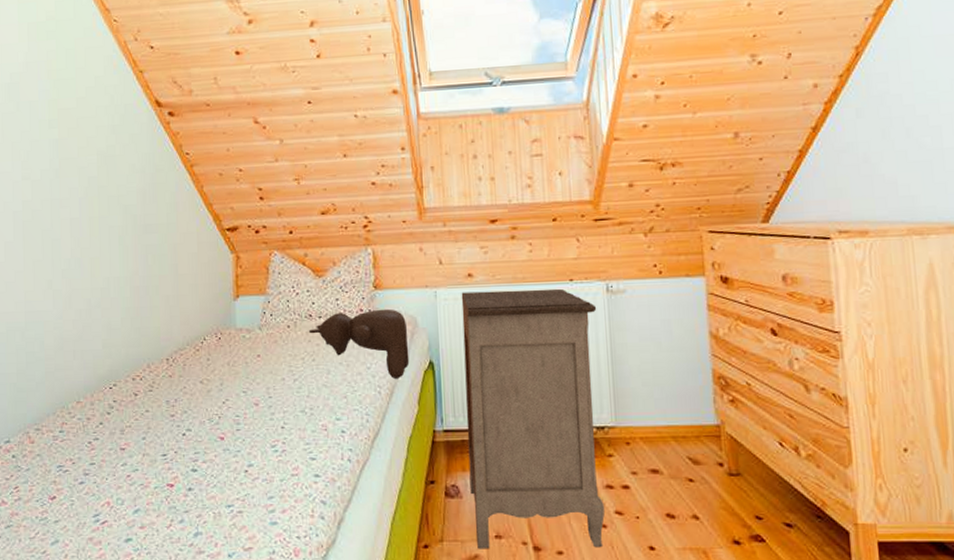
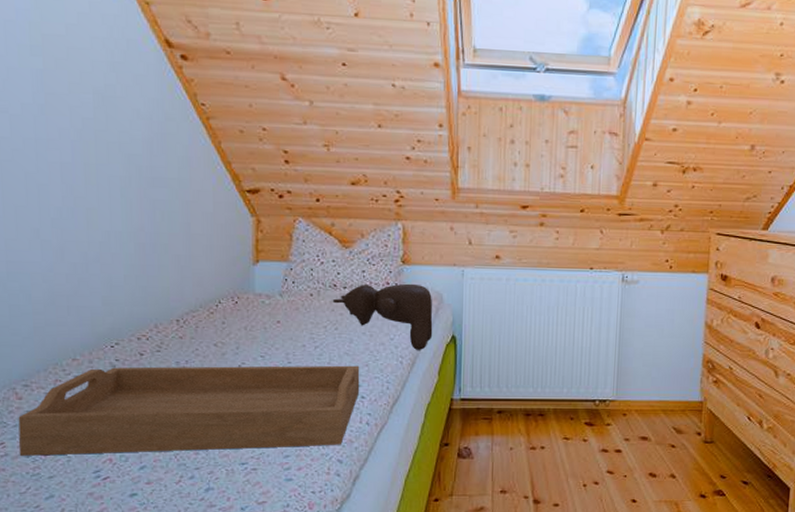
serving tray: none [30,398,339,500] -> present [18,365,360,456]
nightstand: present [461,288,605,549] -> none [481,273,612,502]

